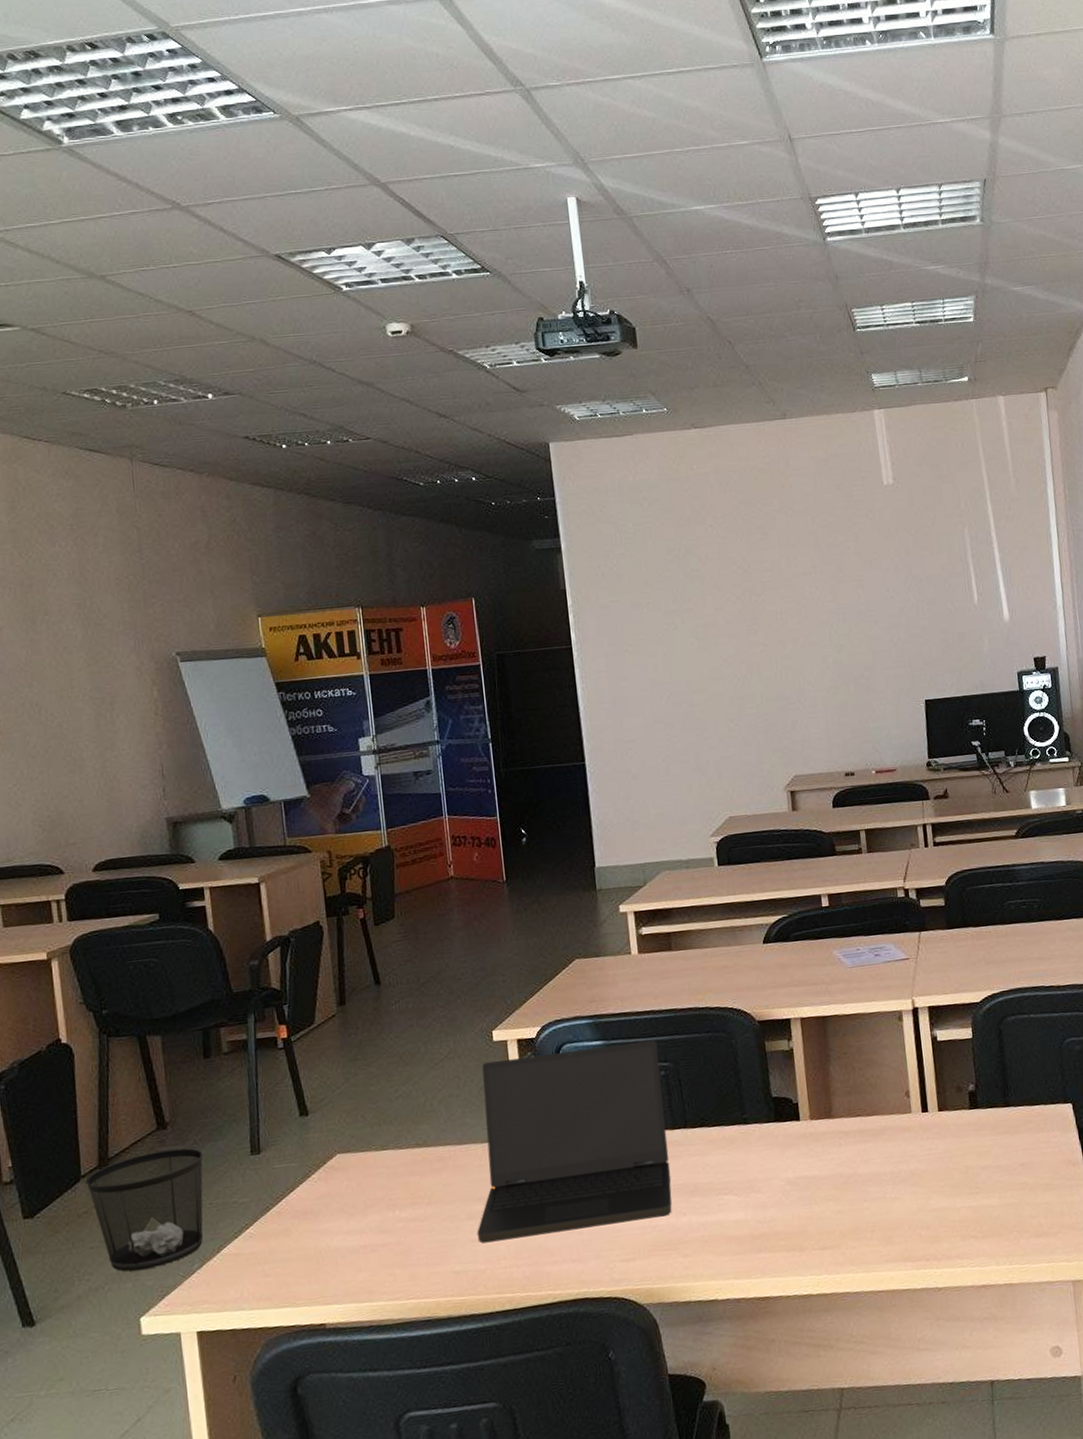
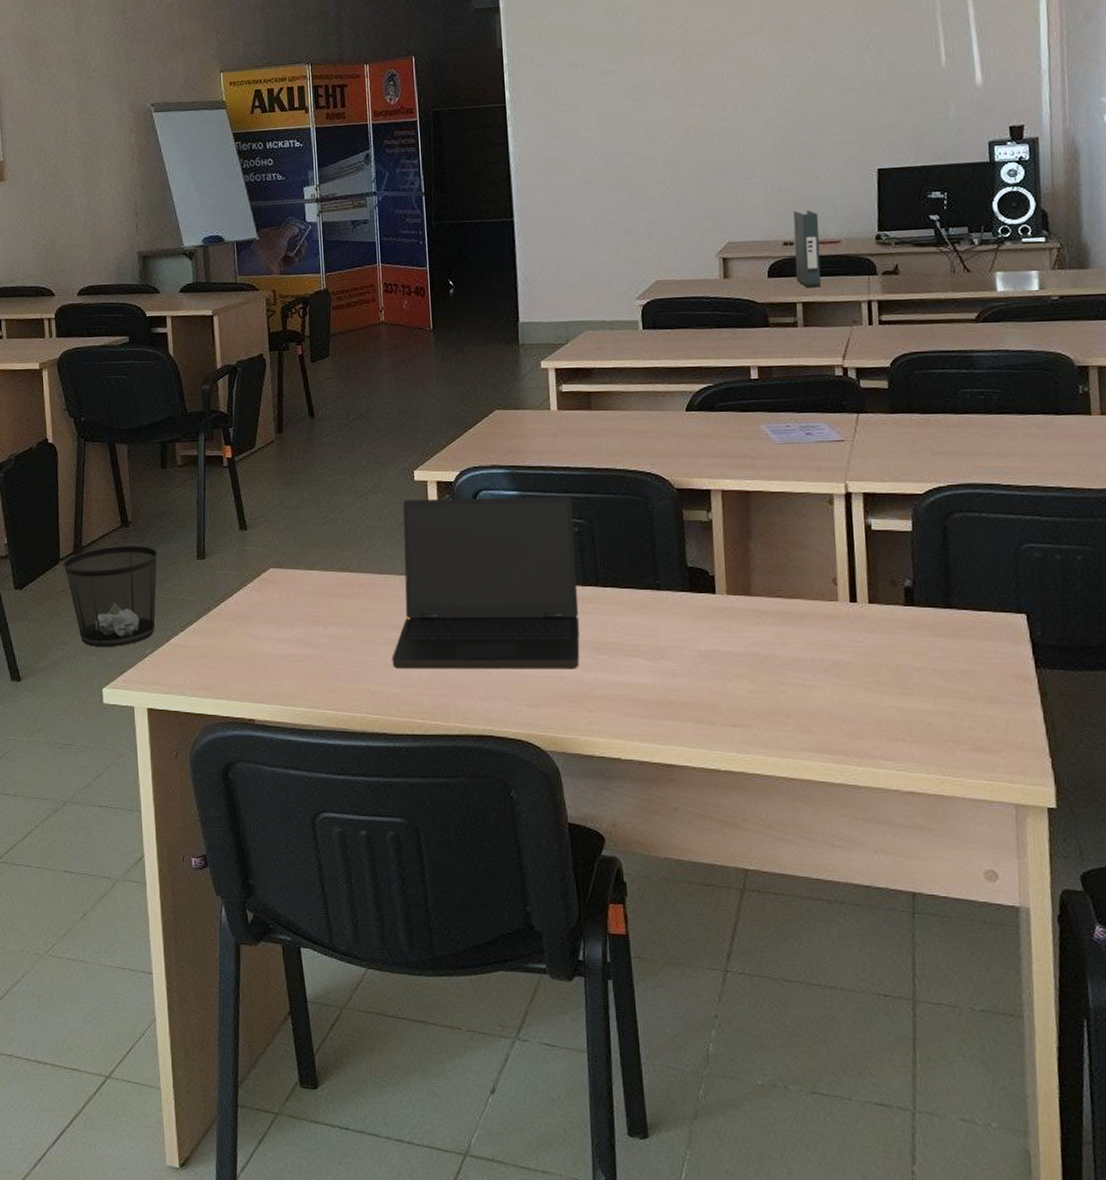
binder: none [852,741,882,816] -> present [793,209,822,288]

